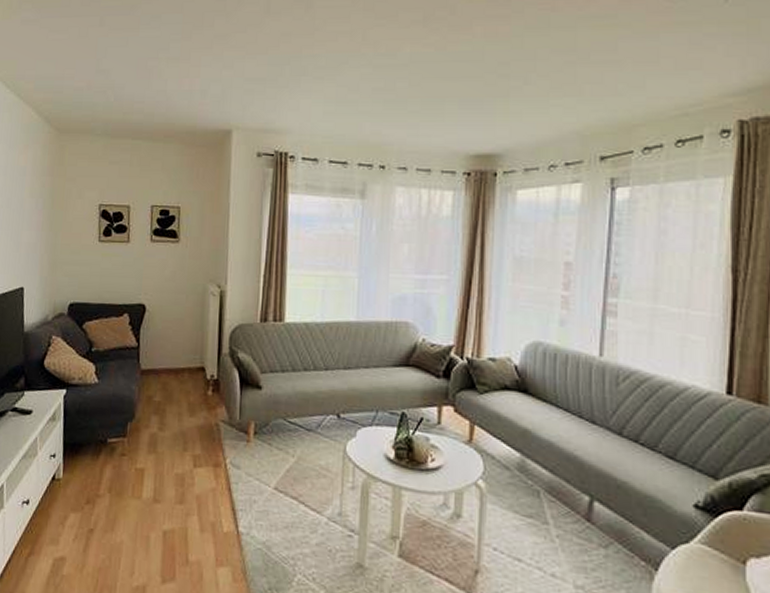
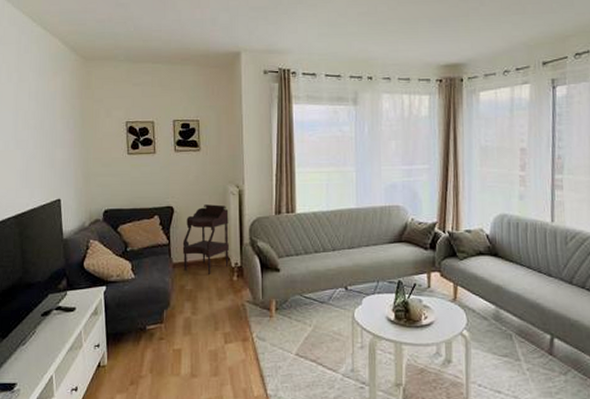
side table: none [152,305,207,386] -> present [182,204,229,274]

